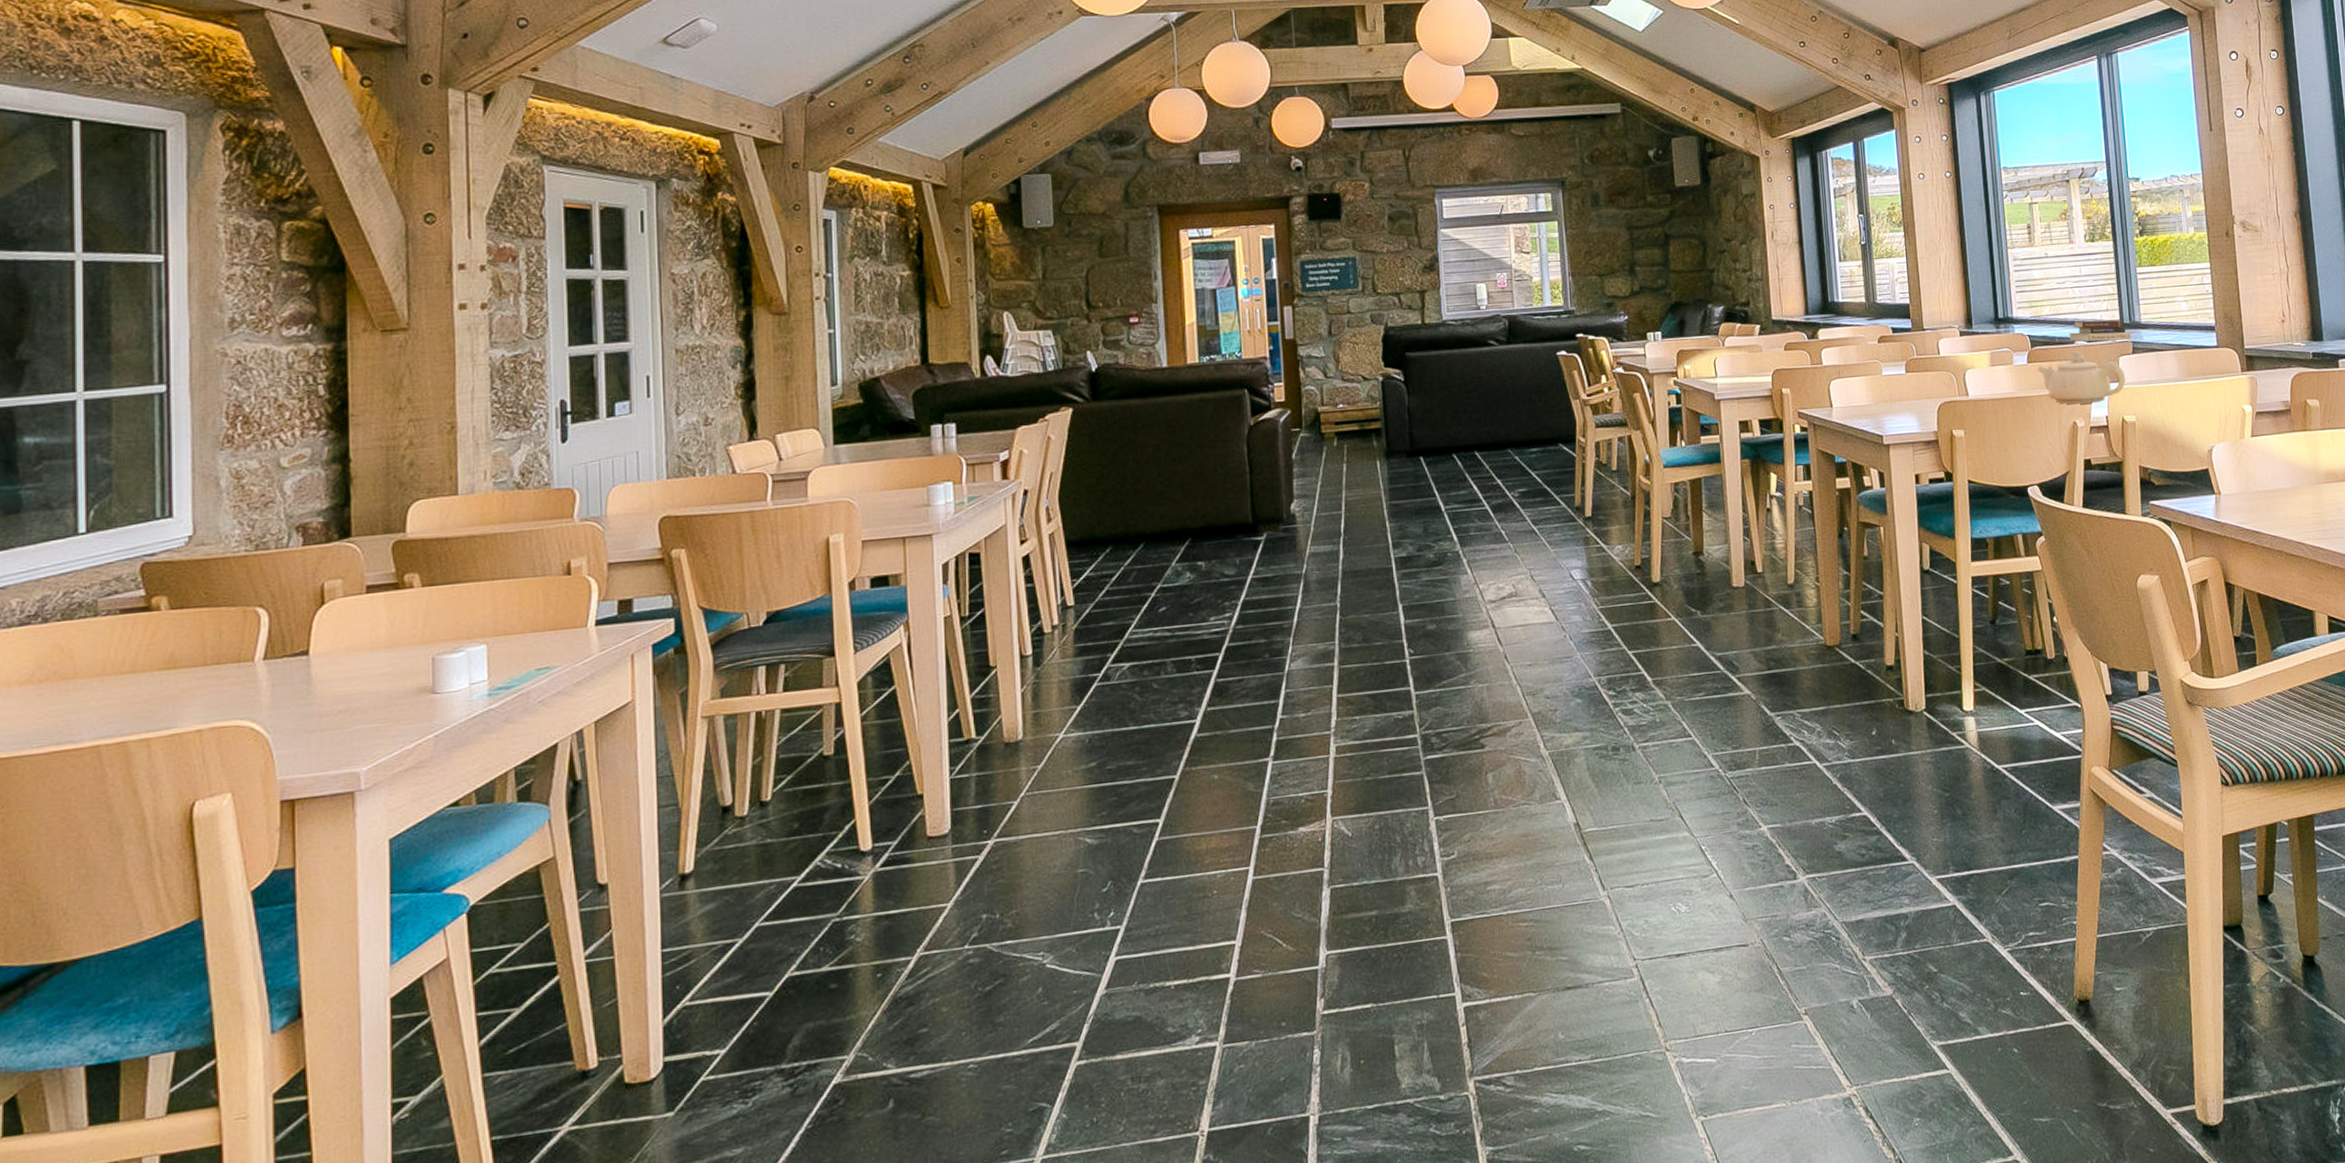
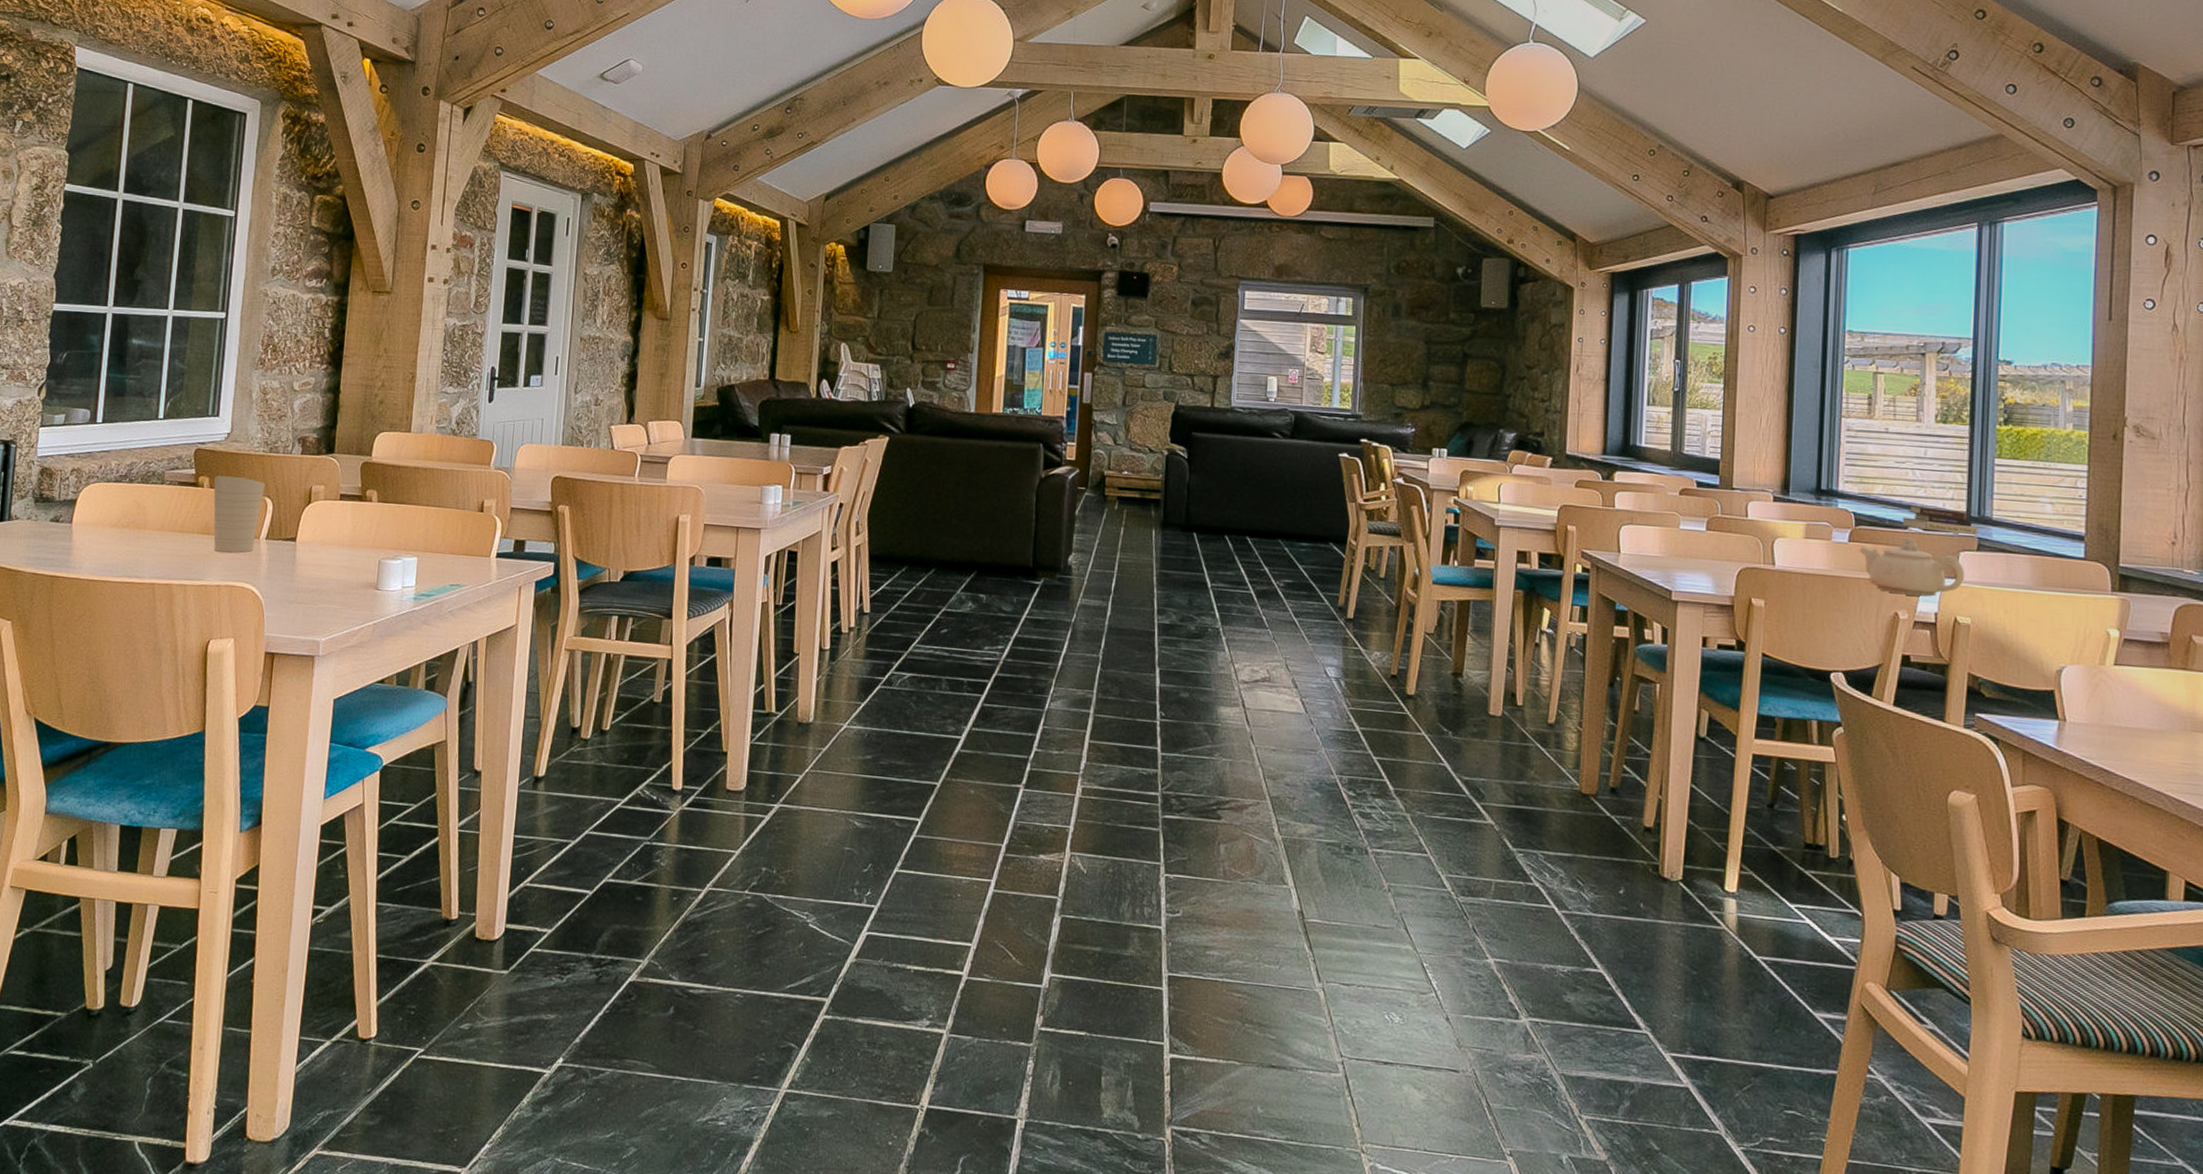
cup: none [174,588,255,688] -> present [213,476,266,553]

